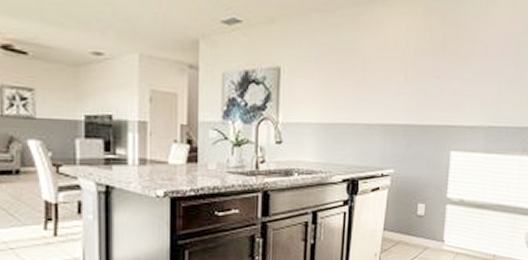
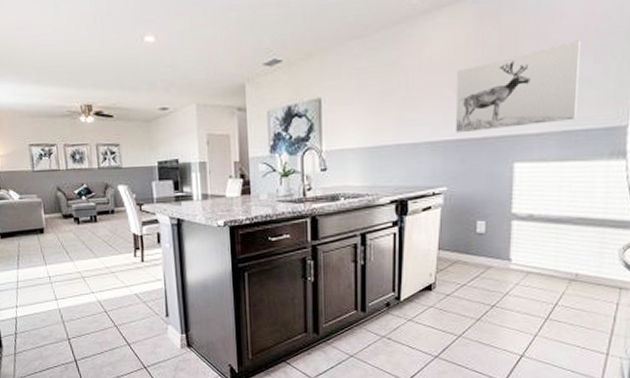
wall art: none [404,48,505,119] -> present [456,40,581,134]

